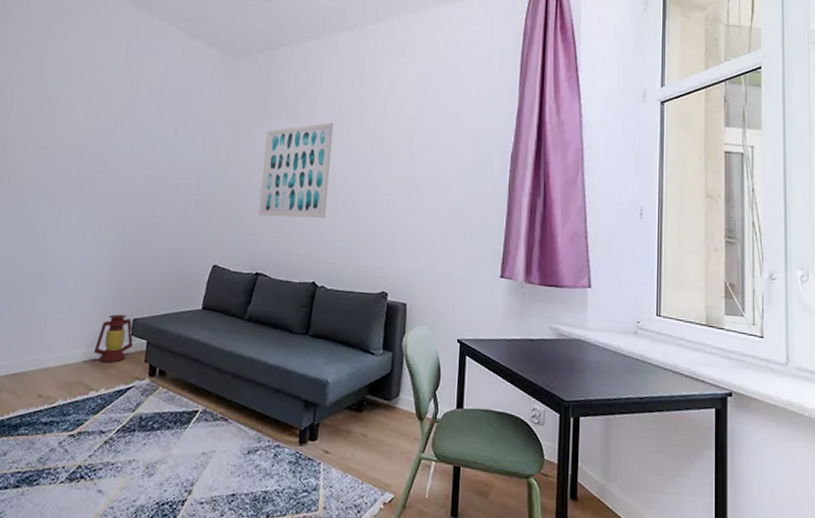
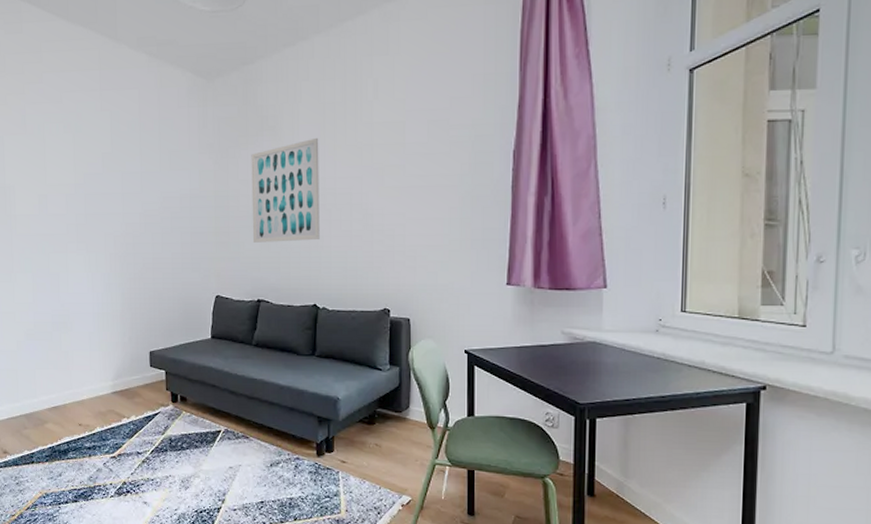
lantern: present [93,314,133,363] -> none [119,348,153,393]

